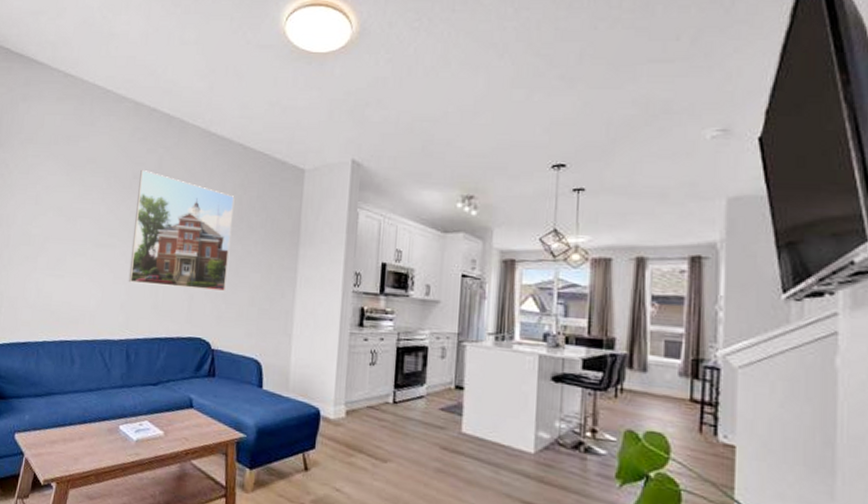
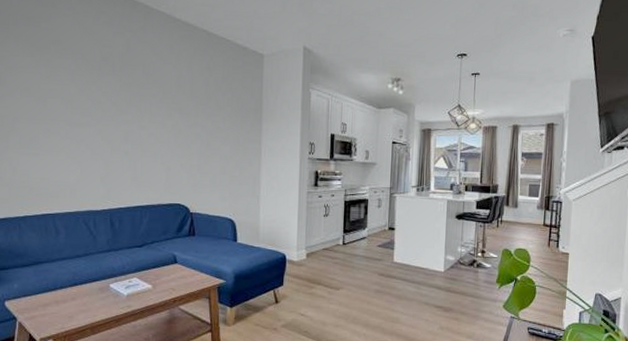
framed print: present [128,169,234,291] -> none [106,51,201,162]

